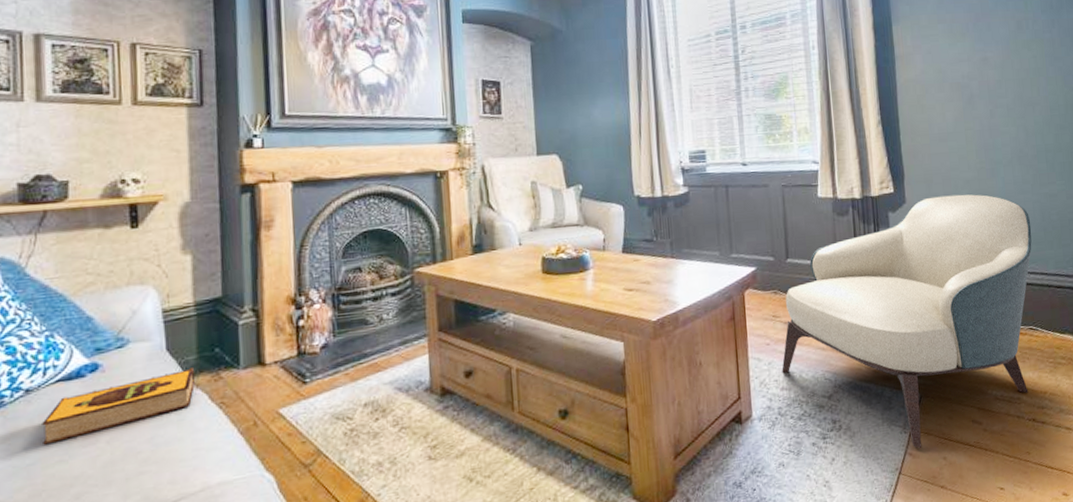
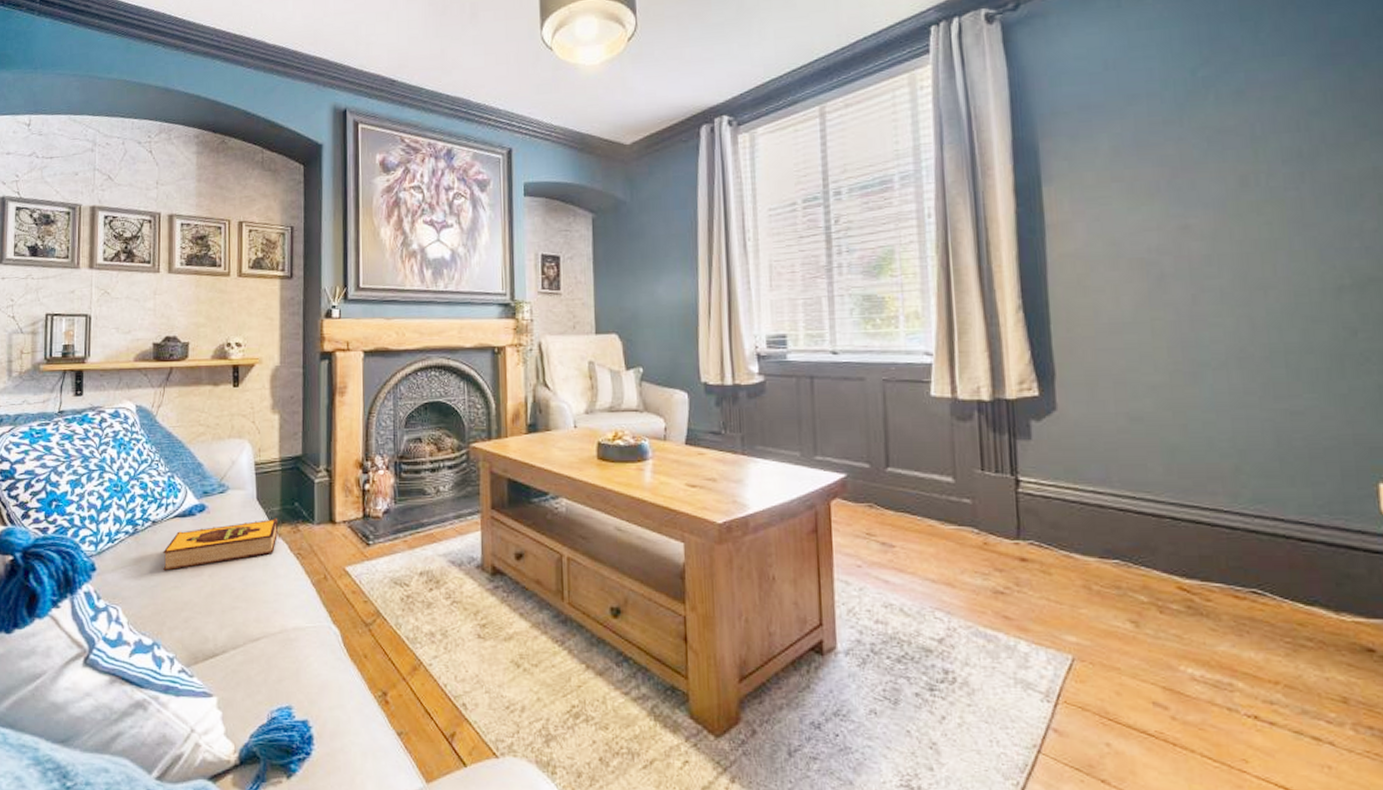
armchair: present [782,194,1032,448] -> none [876,403,1258,725]

